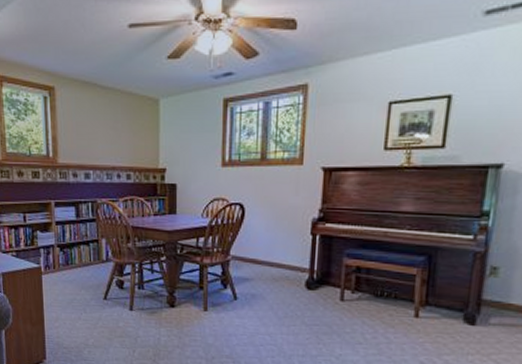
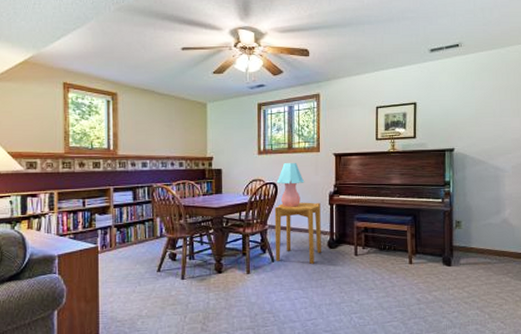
side table: none [238,229,300,306] -> present [274,202,321,264]
table lamp: none [244,179,281,235] -> present [276,163,305,207]

